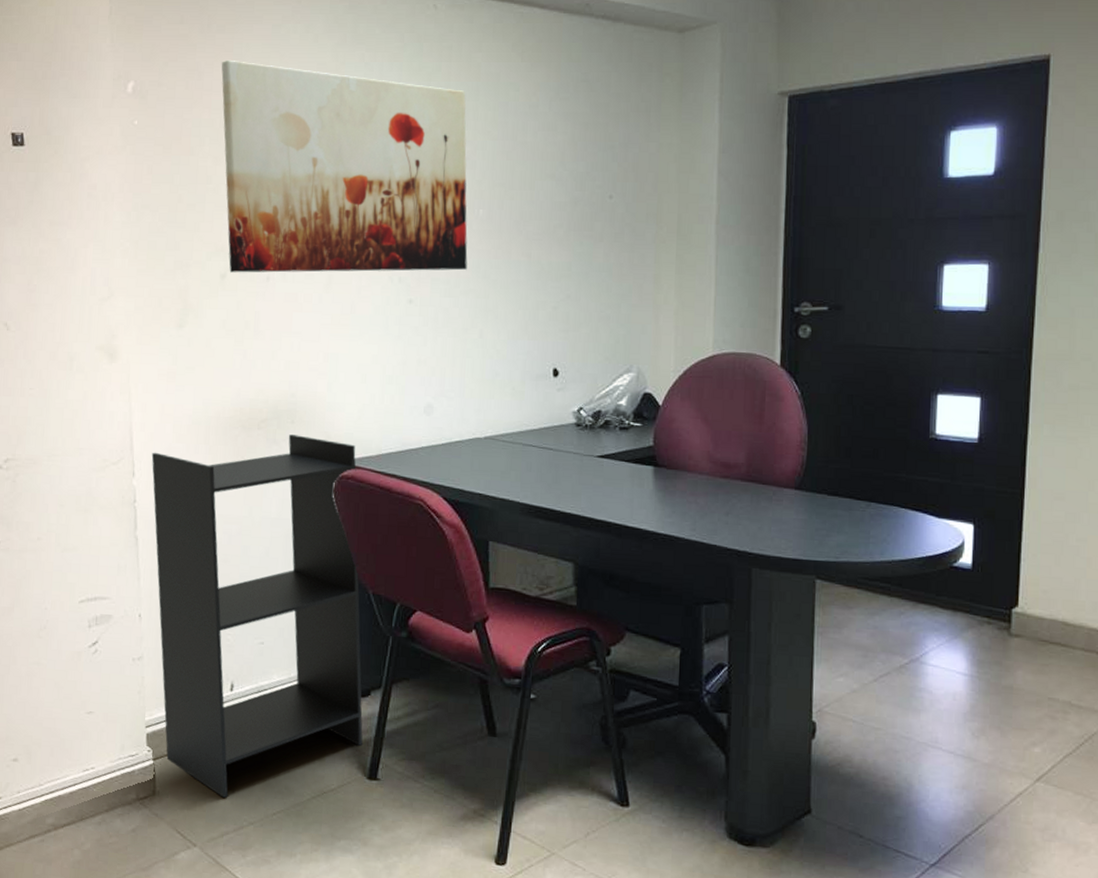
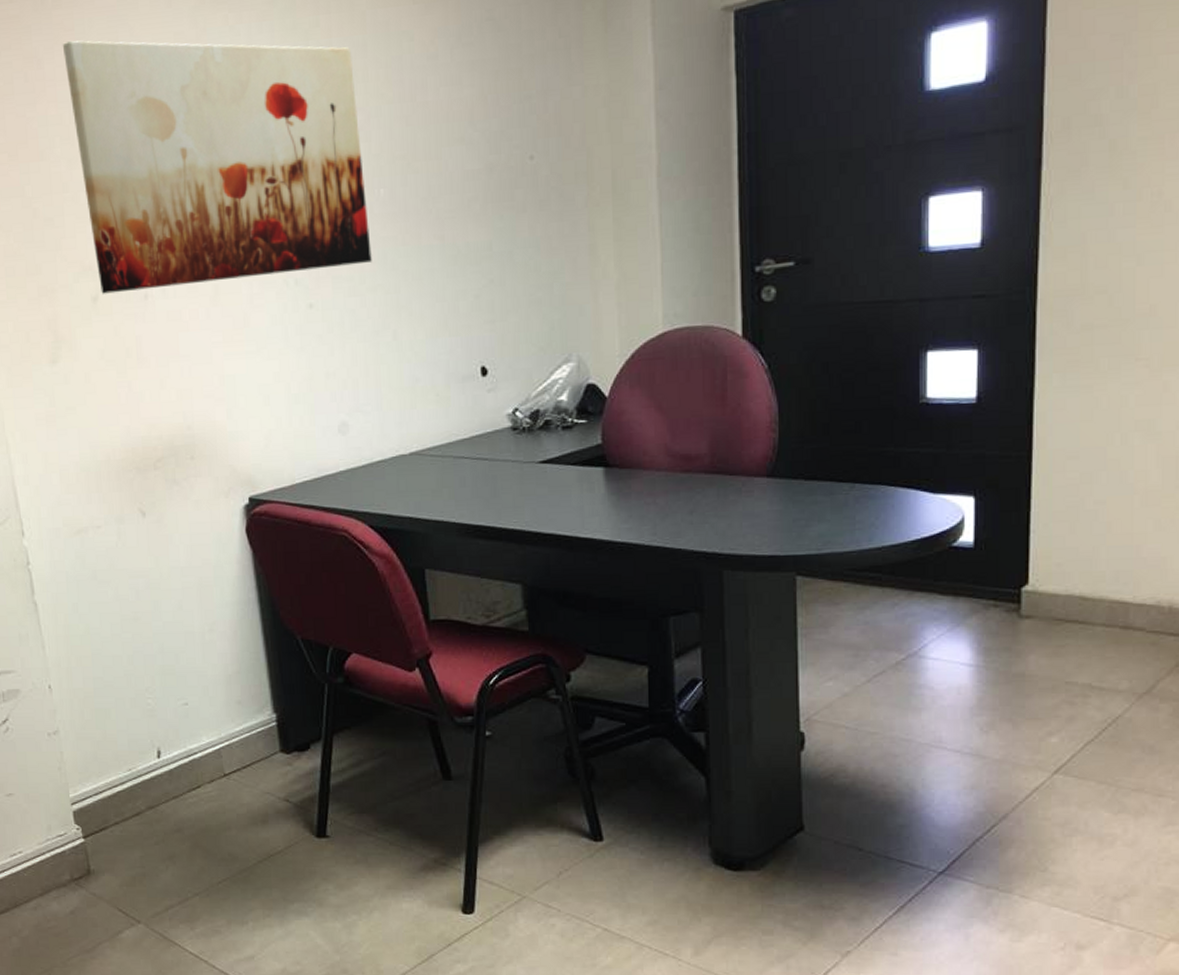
bookshelf: present [151,434,363,798] -> none [40,472,307,870]

